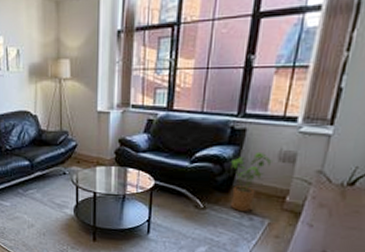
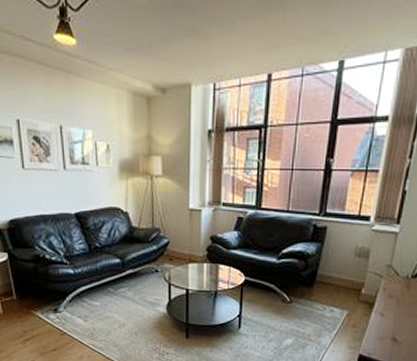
house plant: present [231,151,272,212] -> none [314,248,350,305]

